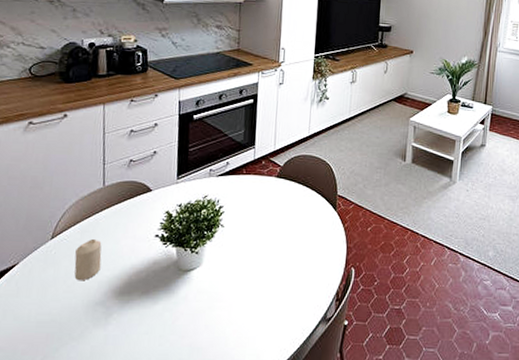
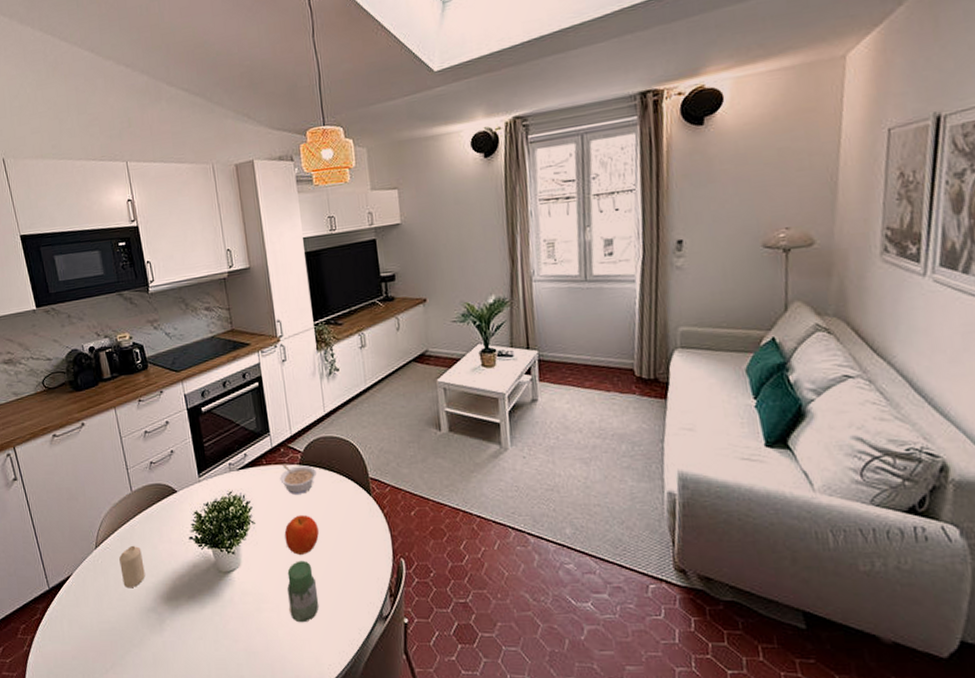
jar: none [241,264,272,322] -> present [287,560,319,623]
fruit: none [250,222,283,259] -> present [284,514,319,555]
legume: none [256,175,291,204] -> present [280,464,317,494]

